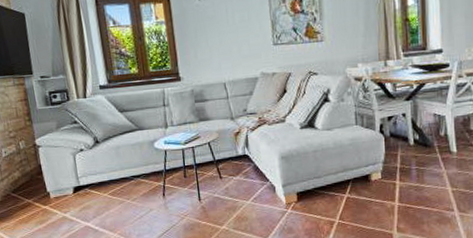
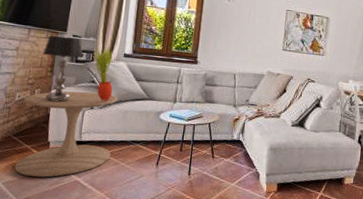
side table: none [11,133,115,230] -> present [14,91,118,178]
table lamp: none [15,79,57,151] -> present [43,35,83,101]
potted plant: none [66,81,99,141] -> present [92,46,113,101]

